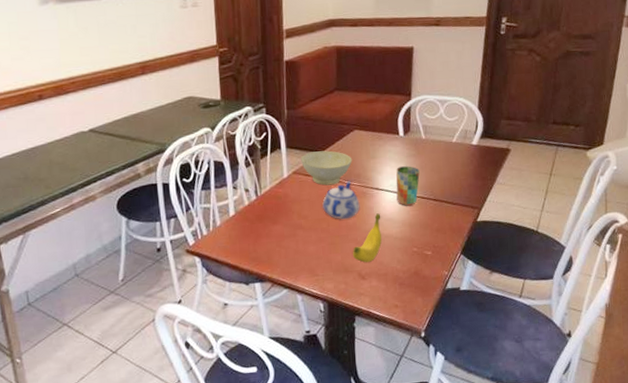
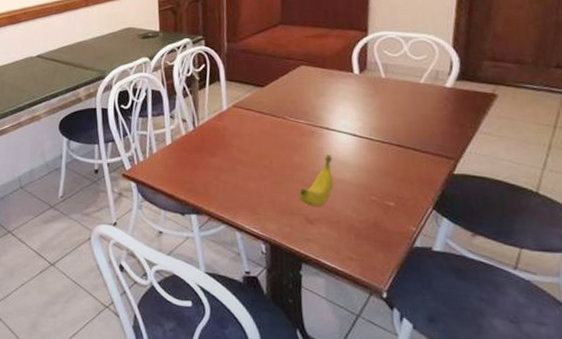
bowl: present [300,150,353,186] -> none [240,85,299,121]
teapot: present [322,180,360,220] -> none [265,117,308,158]
cup: present [396,166,420,206] -> none [350,106,379,150]

